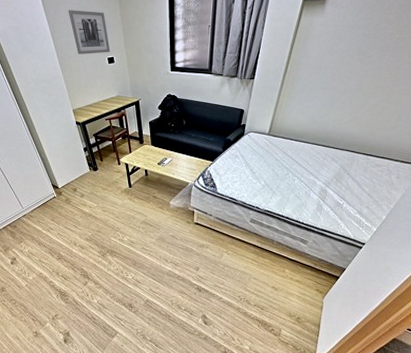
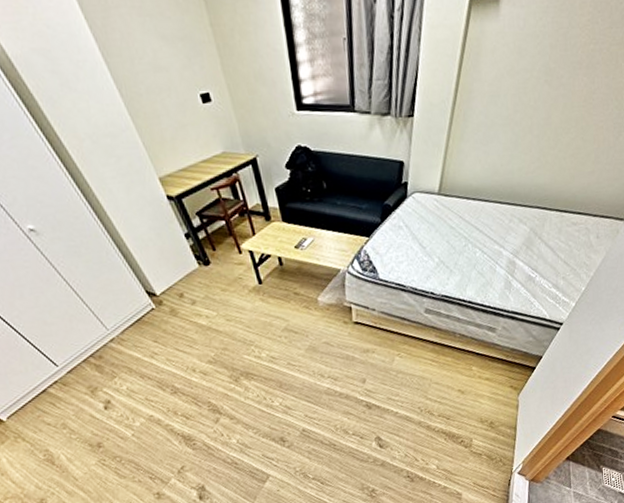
wall art: present [68,10,110,54] -> none [125,17,203,91]

